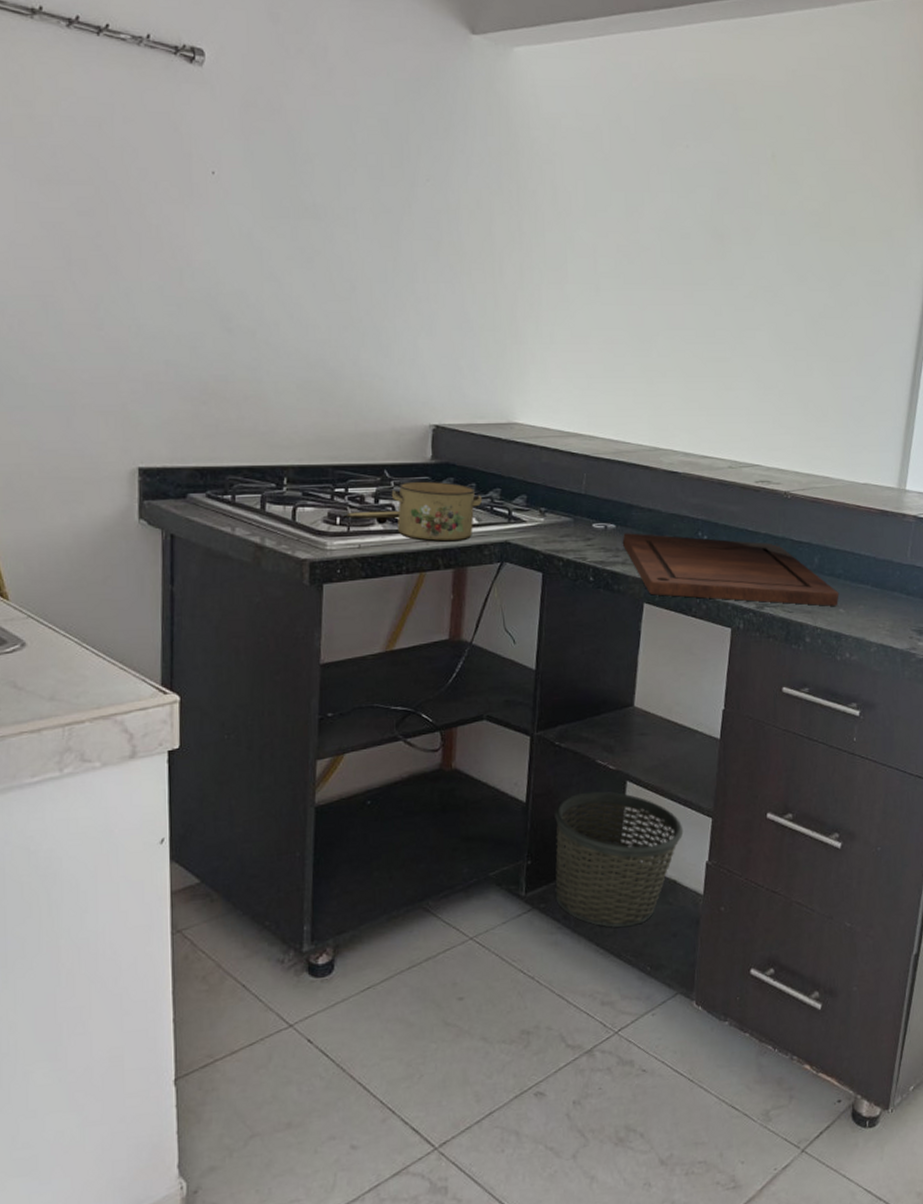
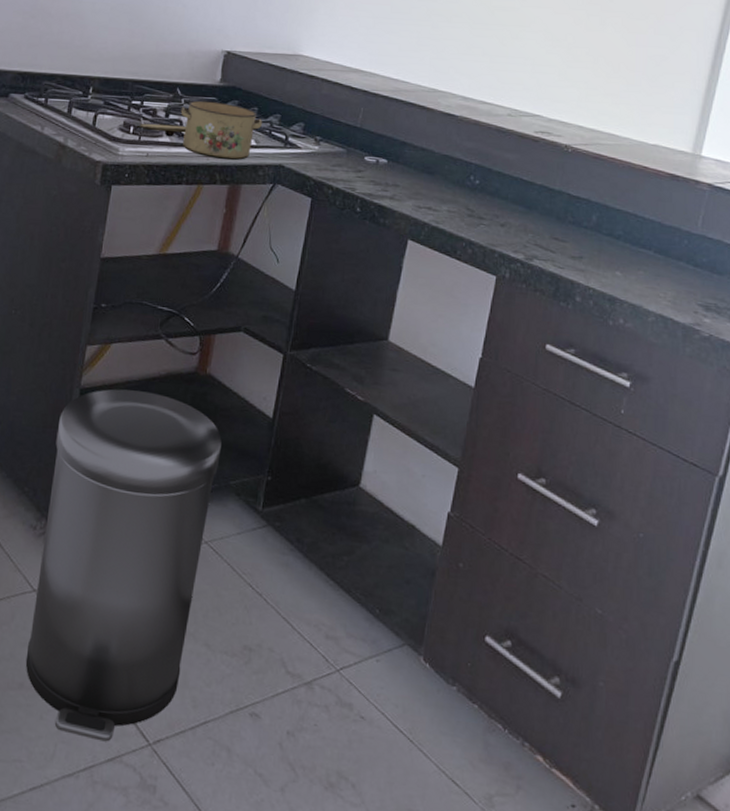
pedal bin: none [290,797,476,1160] -> present [25,389,222,742]
basket: present [554,791,684,928] -> none [291,418,427,564]
cutting board: present [622,533,839,606] -> none [392,169,617,268]

